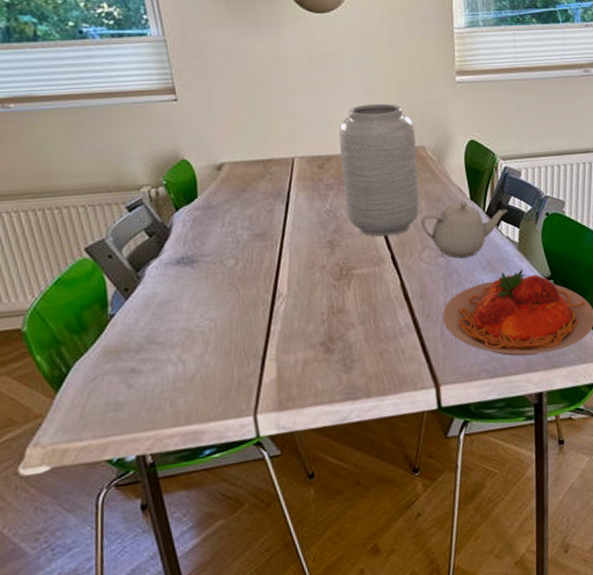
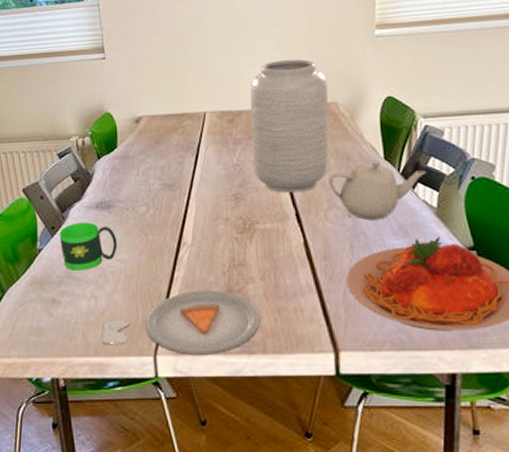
mug: none [134,280,205,335] -> present [59,222,118,271]
dinner plate: none [192,339,363,410] -> present [101,290,260,355]

